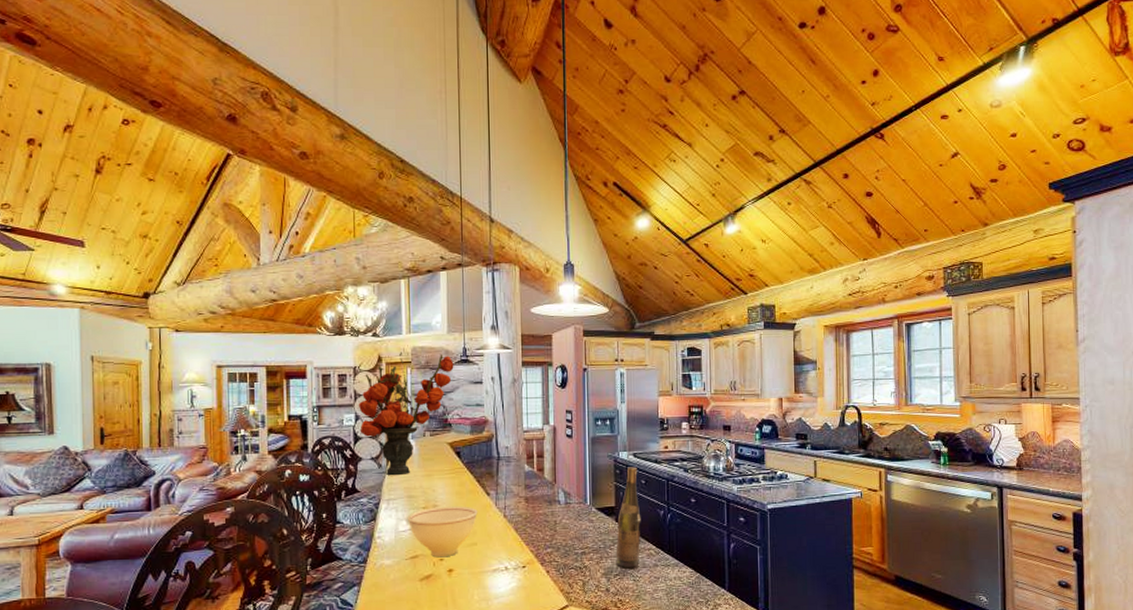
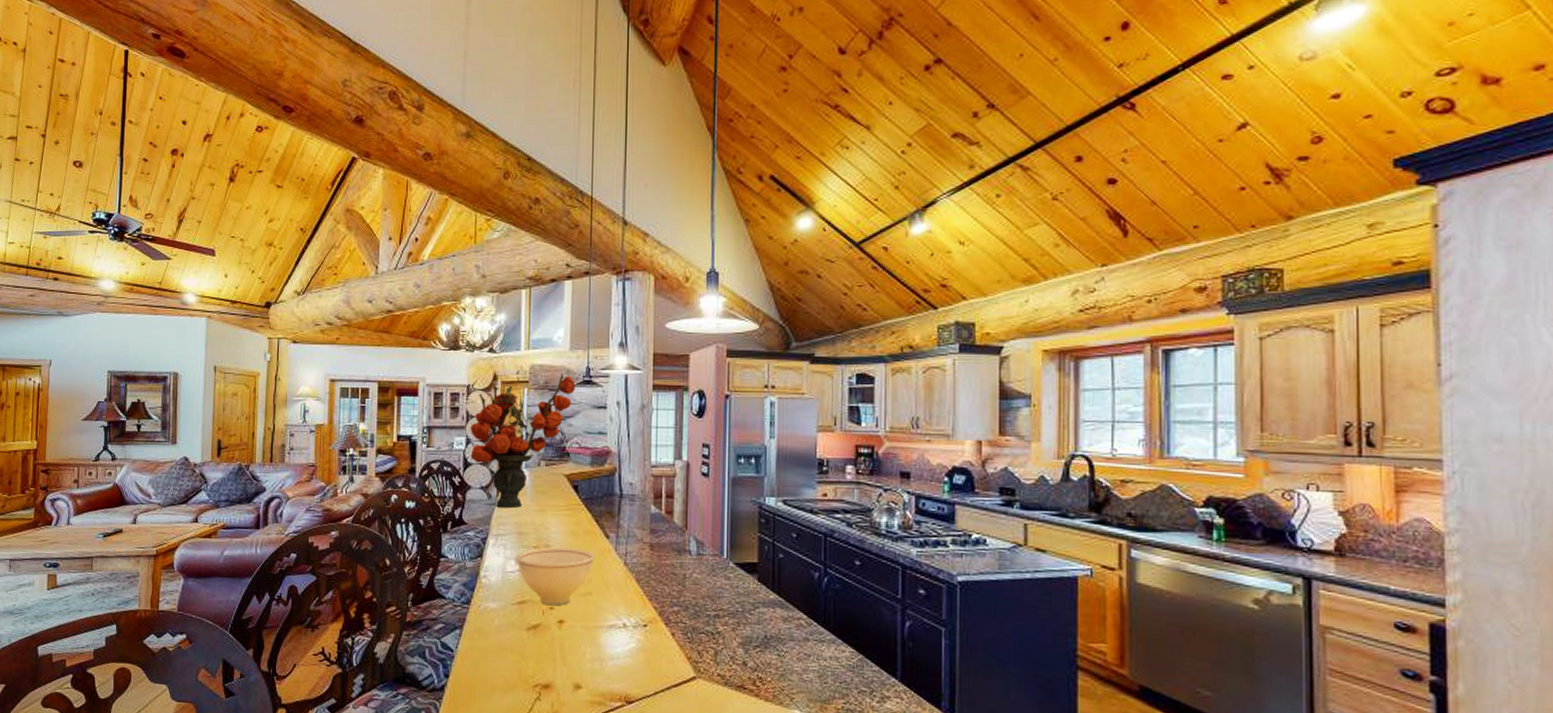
wine bottle: present [616,467,641,570] -> none [756,516,790,642]

